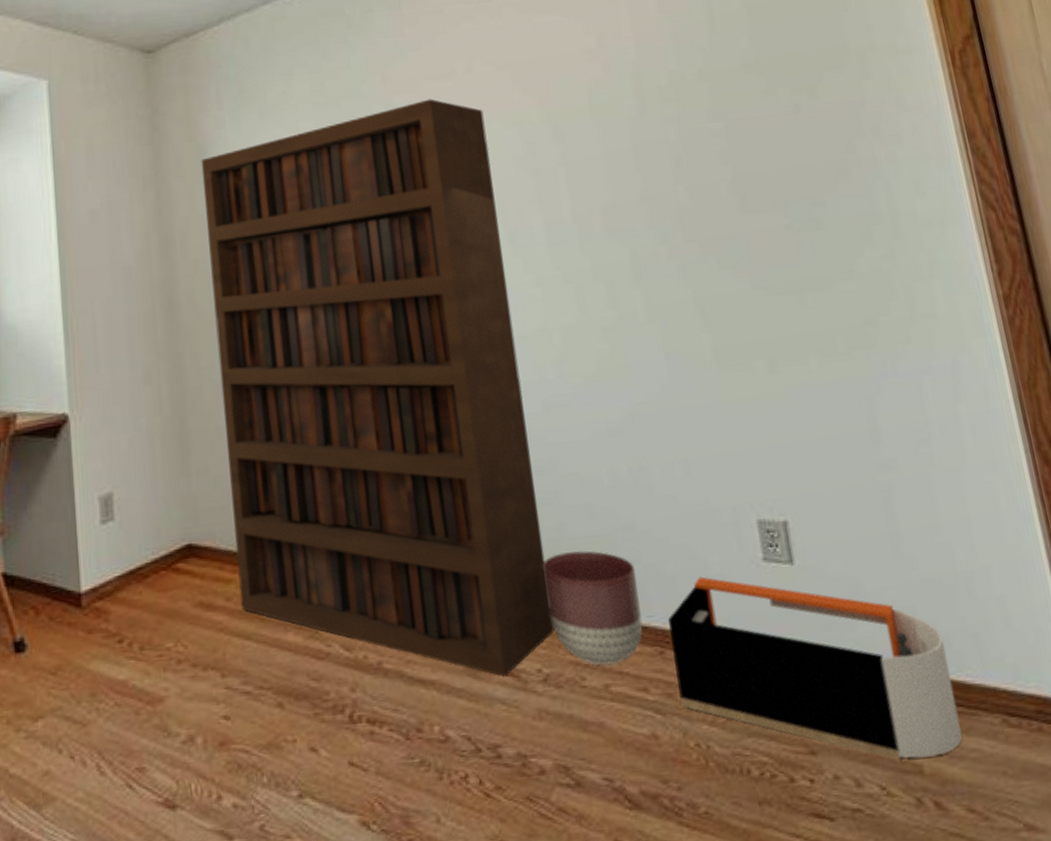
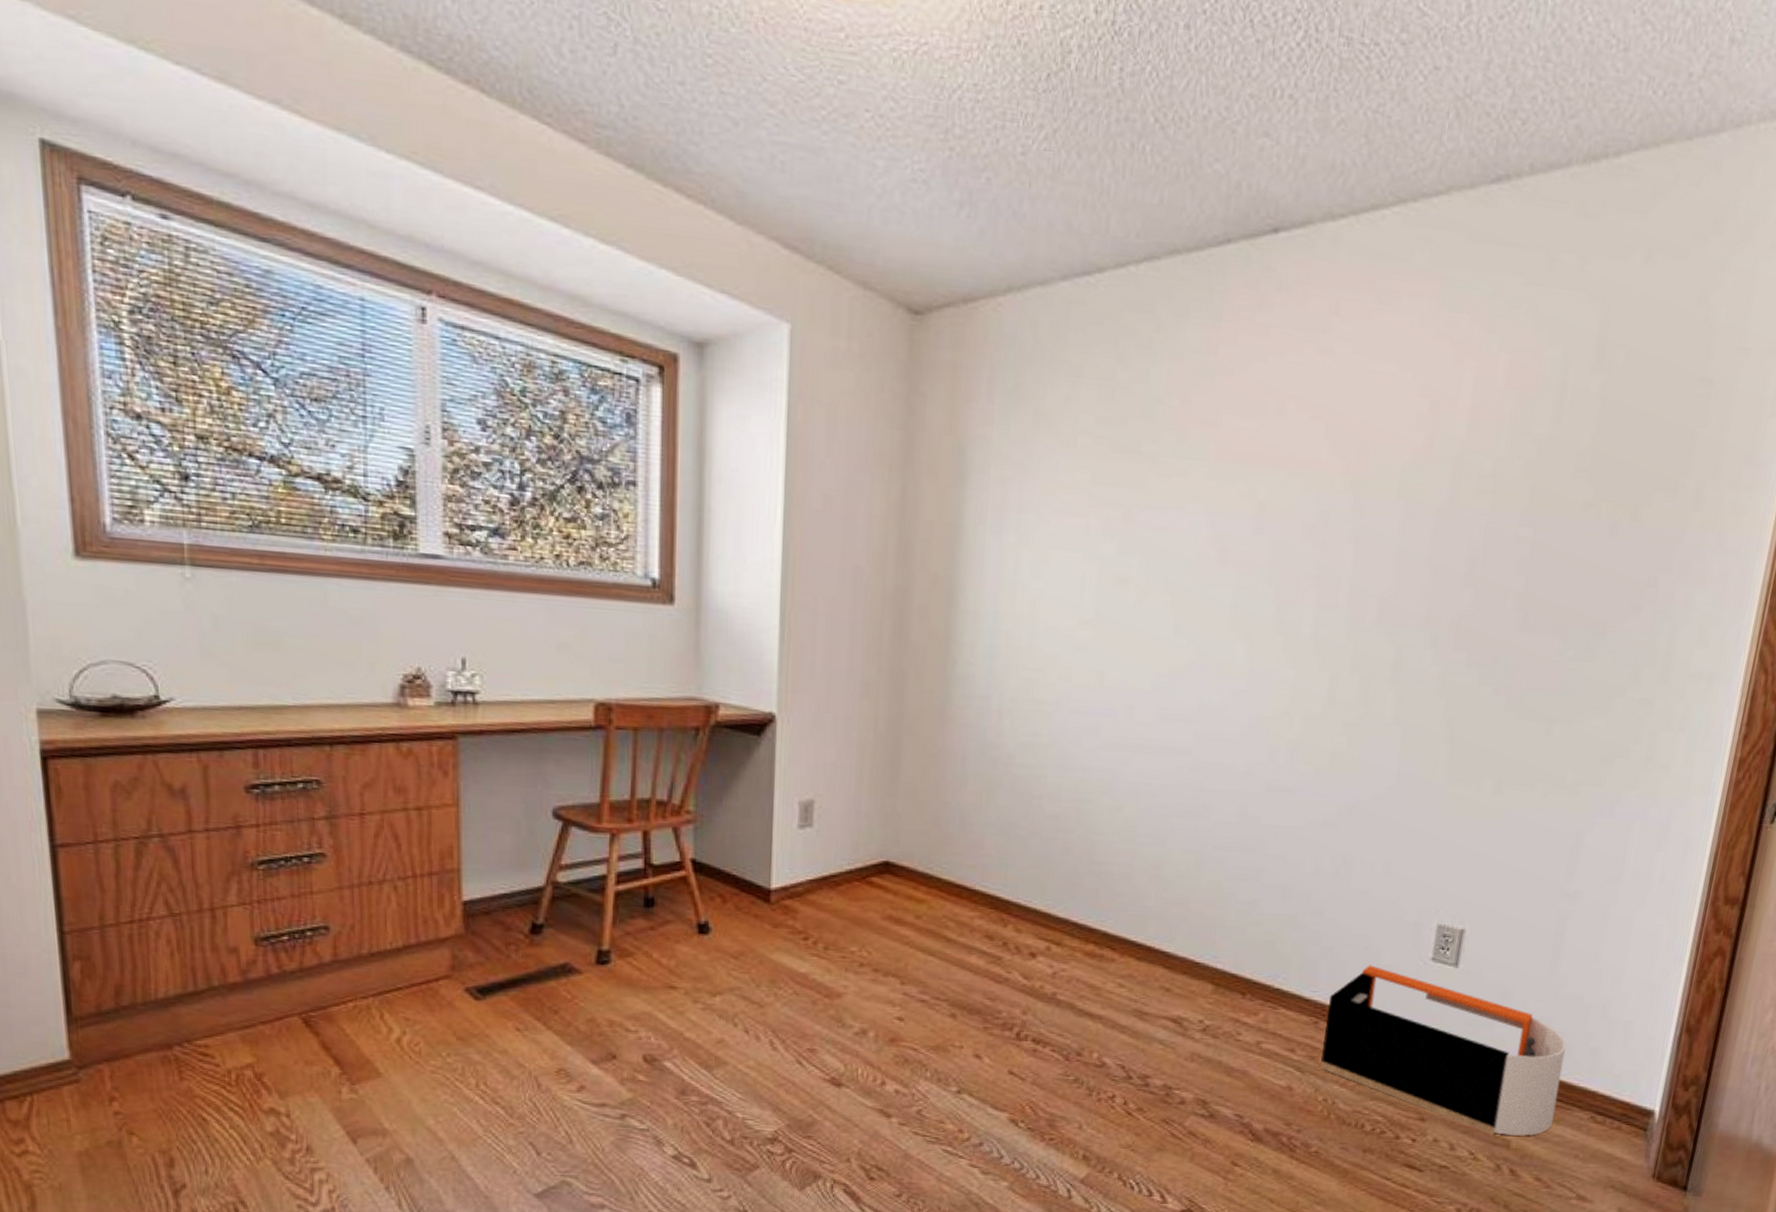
bookcase: present [201,98,555,677] -> none [930,437,1284,1022]
planter: present [542,550,643,666] -> none [1222,925,1312,1026]

